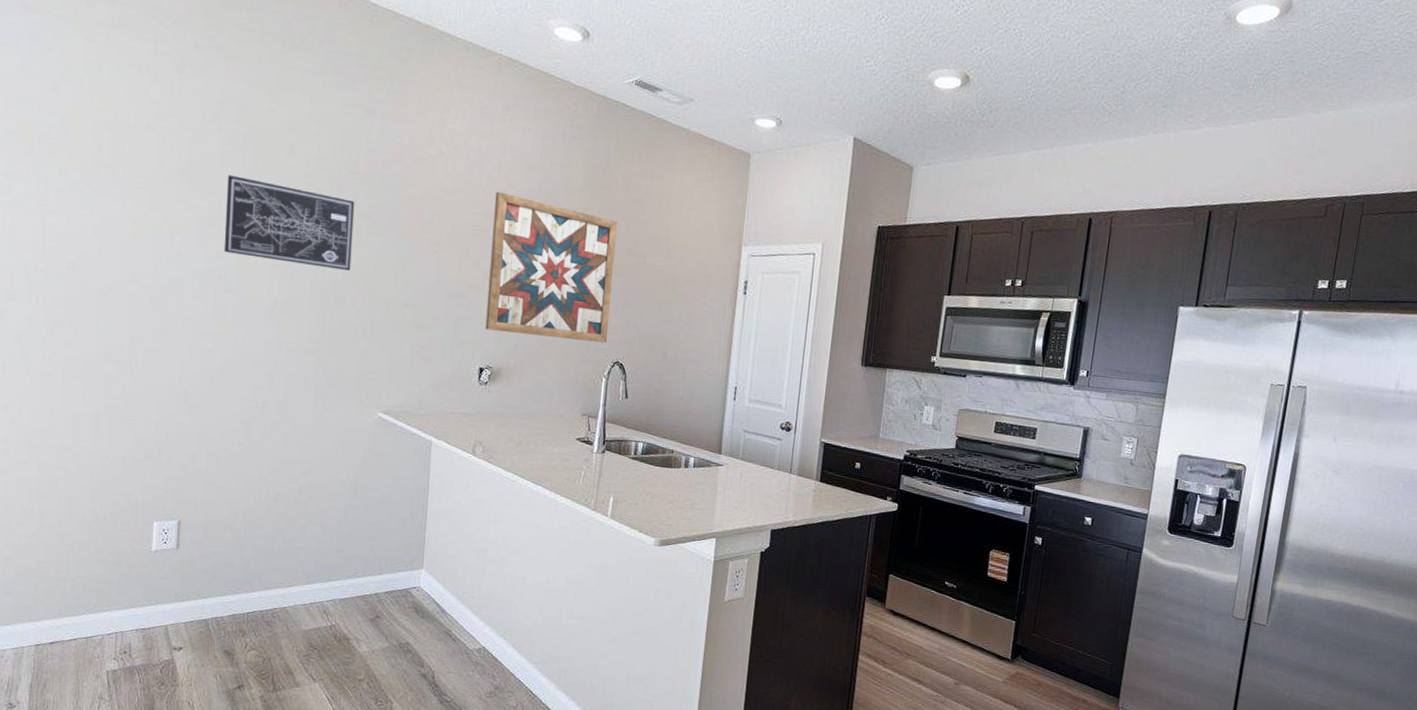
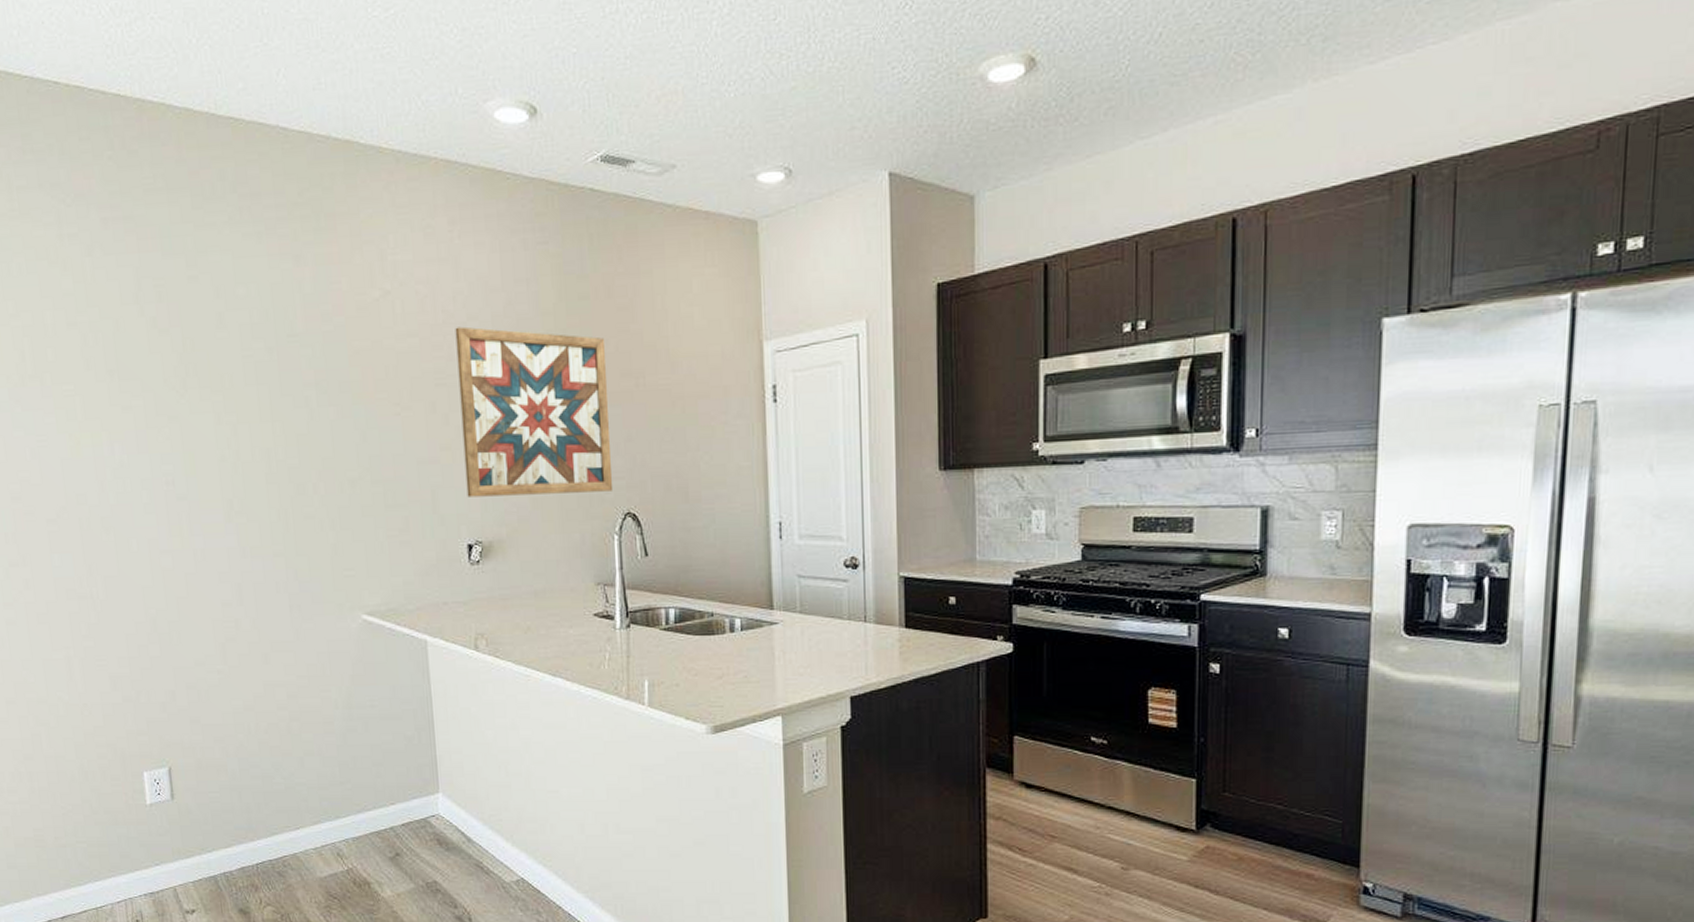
wall art: present [223,175,355,271] -> none [157,363,306,455]

